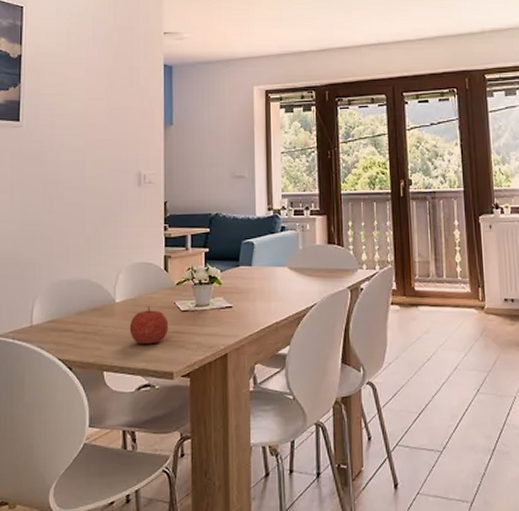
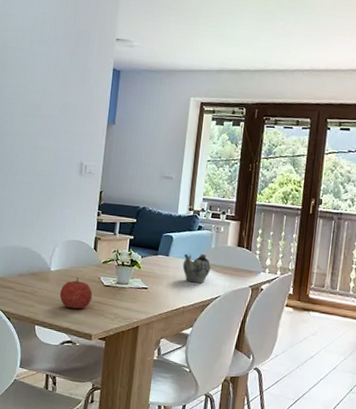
teapot: none [269,258,301,292] -> present [182,254,211,283]

